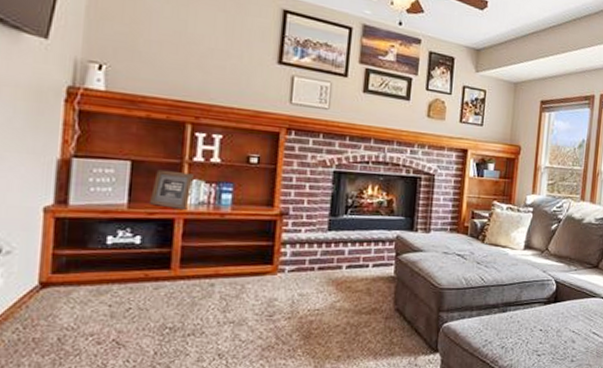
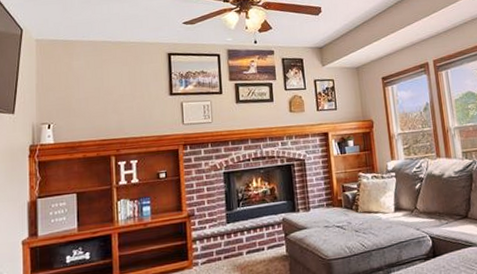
picture frame: present [148,169,194,209] -> none [92,195,121,226]

